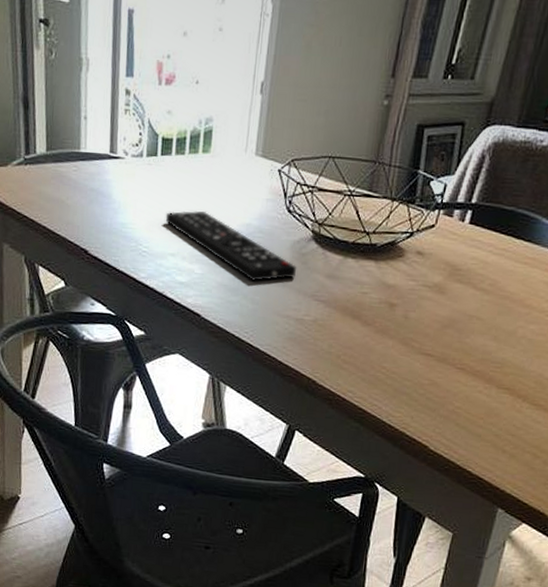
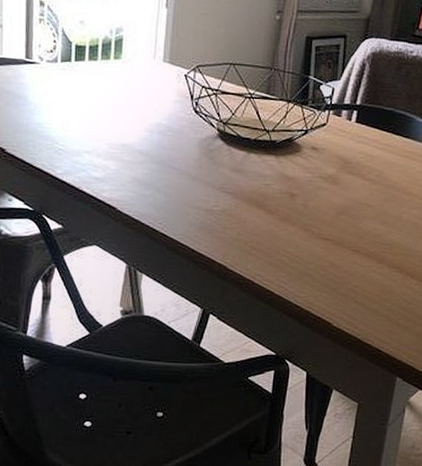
remote control: present [165,211,297,282] -> none [80,112,205,176]

